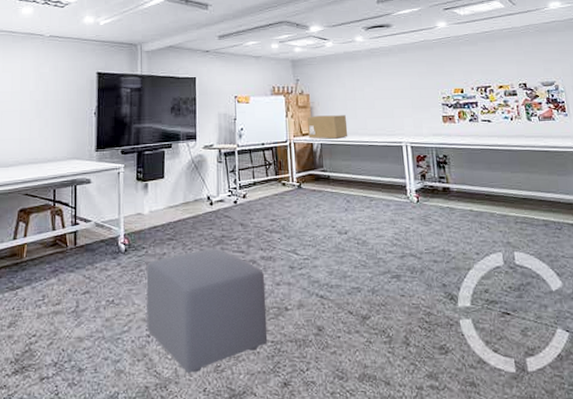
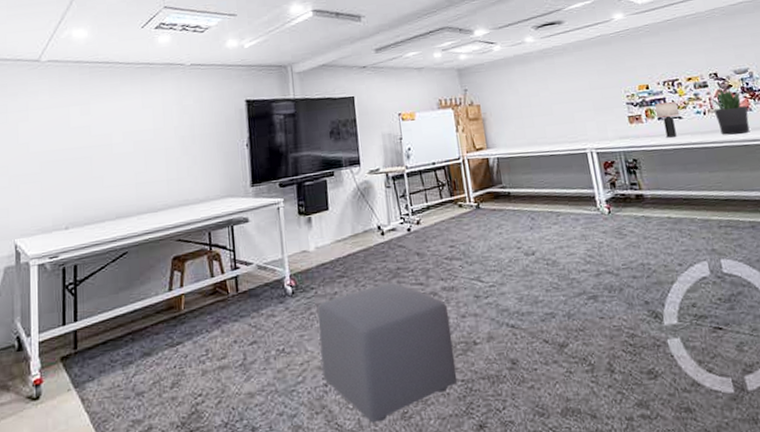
box: present [308,115,348,139] -> none [480,124,527,153]
table lamp: none [467,106,490,138] -> present [655,102,680,138]
planter: none [519,96,551,140] -> present [711,87,750,135]

